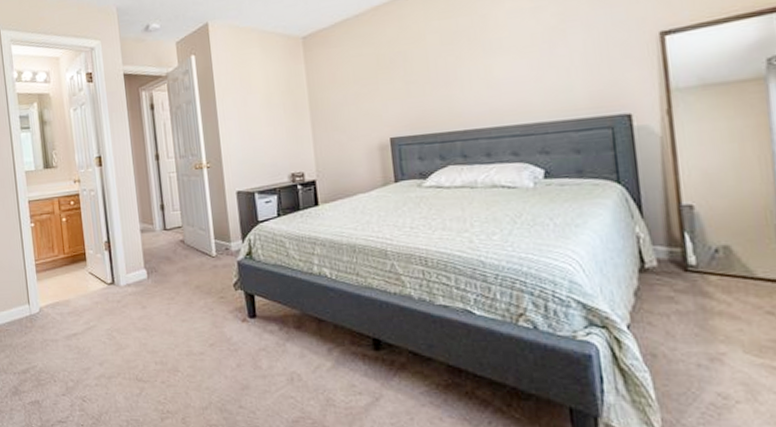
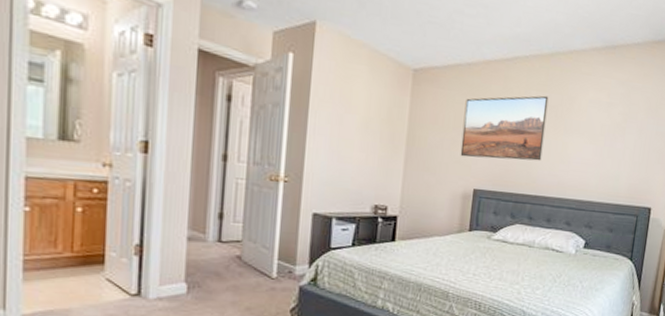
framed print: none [361,22,463,108] -> present [460,95,549,161]

